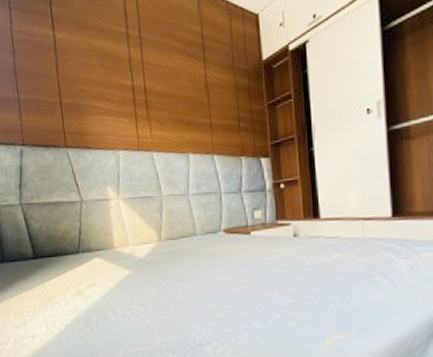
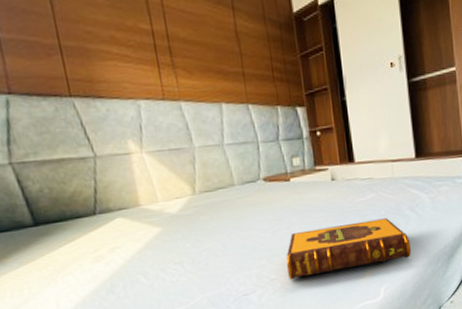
hardback book: none [242,283,381,337] -> present [286,218,411,280]

